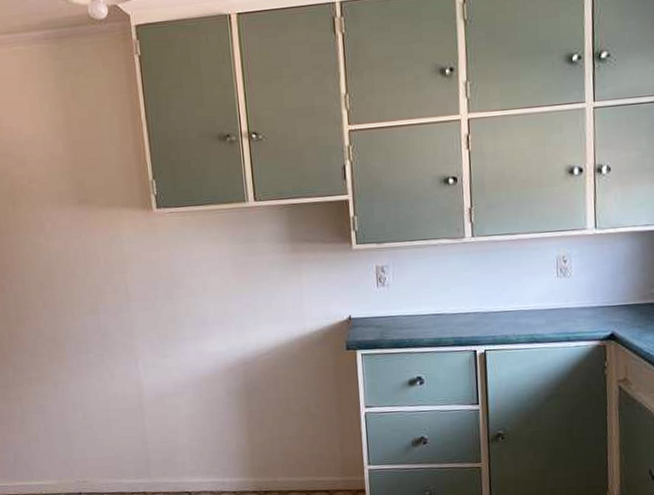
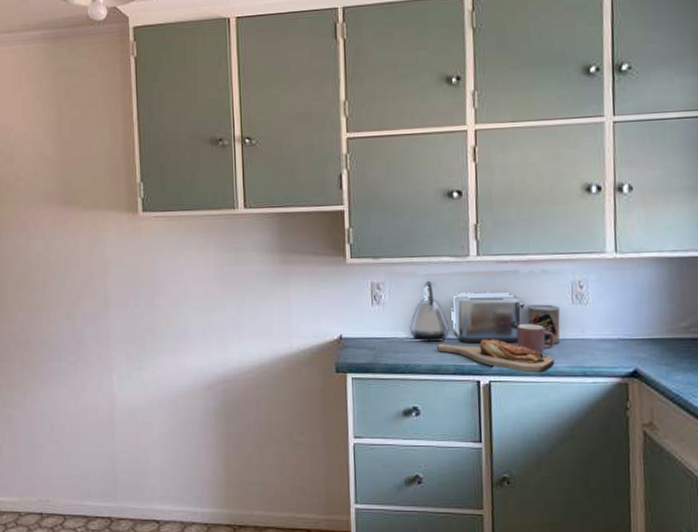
kettle: none [412,263,447,318] -> present [410,281,448,342]
cutting board: none [437,311,542,341] -> present [436,338,555,373]
toaster: none [450,271,515,318] -> present [452,294,524,344]
mug: none [508,296,541,324] -> present [516,324,554,355]
tin can: none [518,278,547,315] -> present [528,304,560,345]

